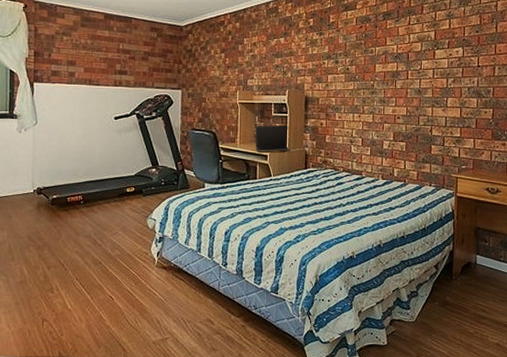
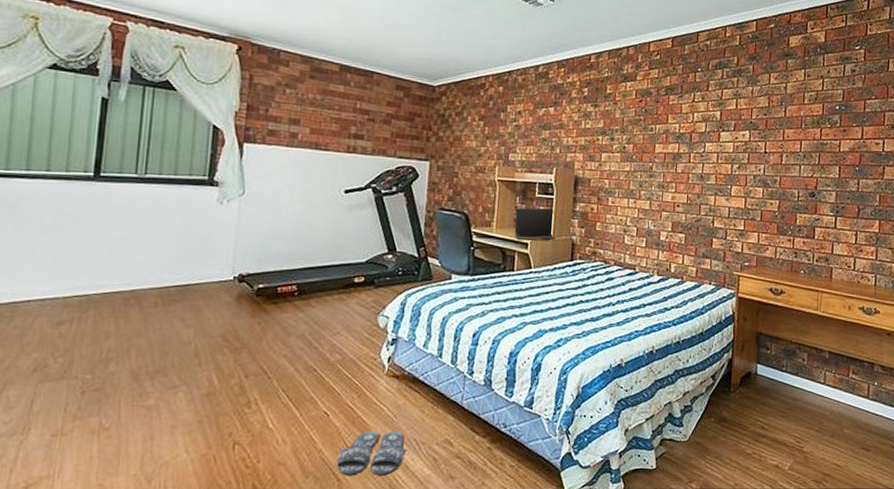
slippers: none [122,312,177,347] -> present [337,431,408,476]

